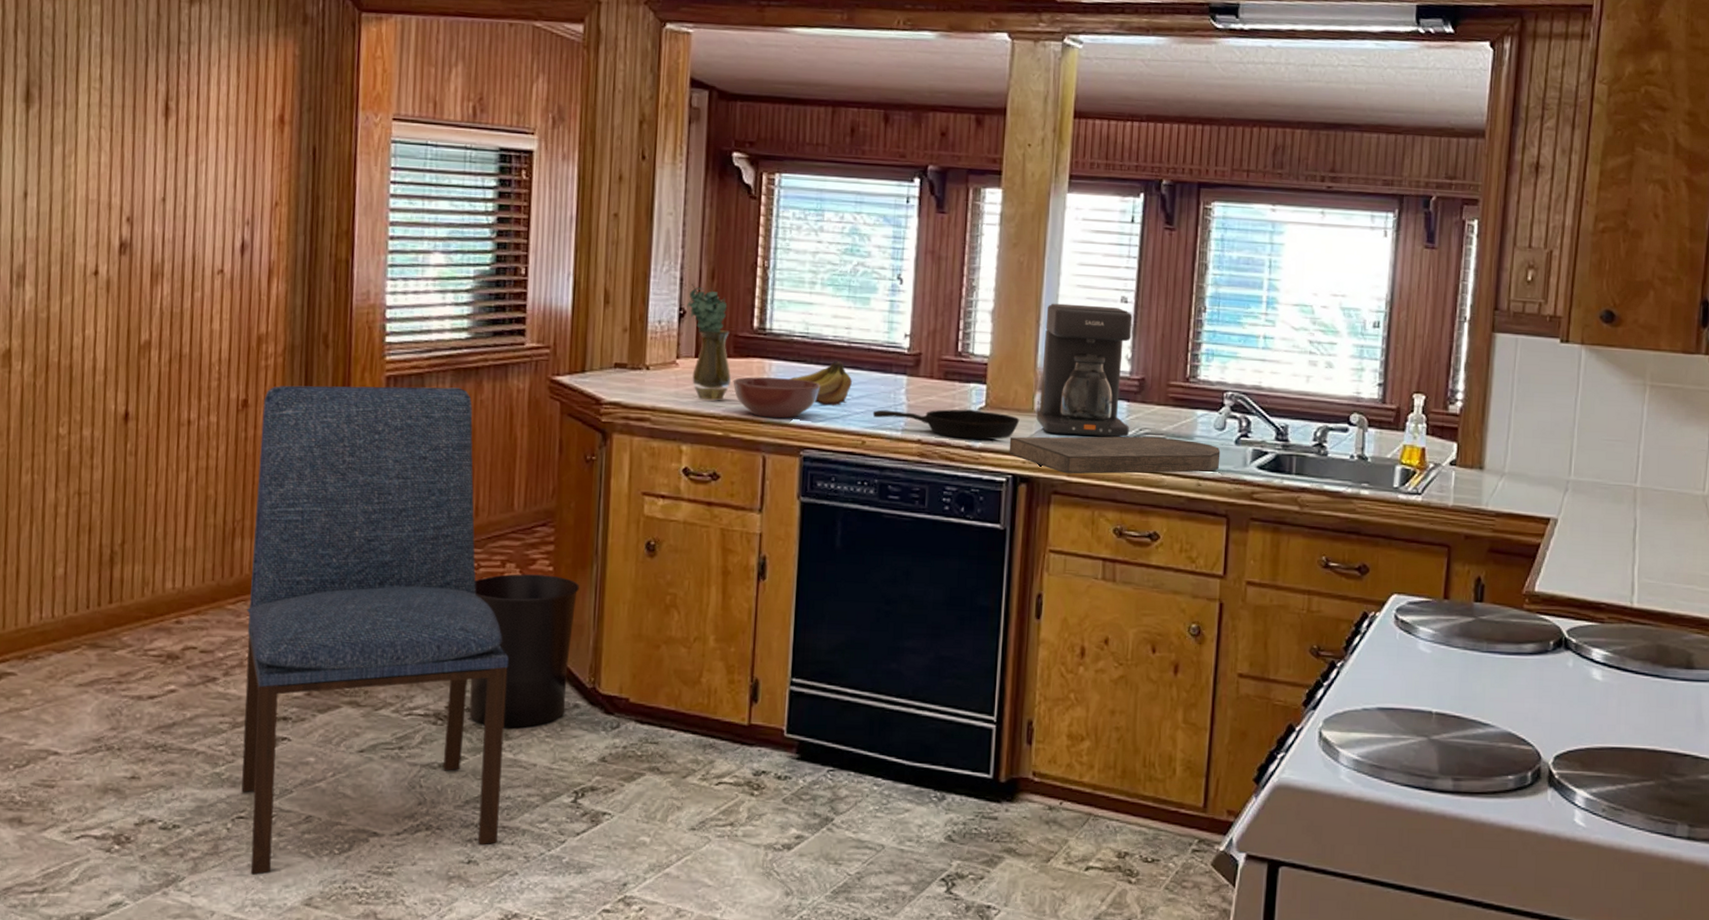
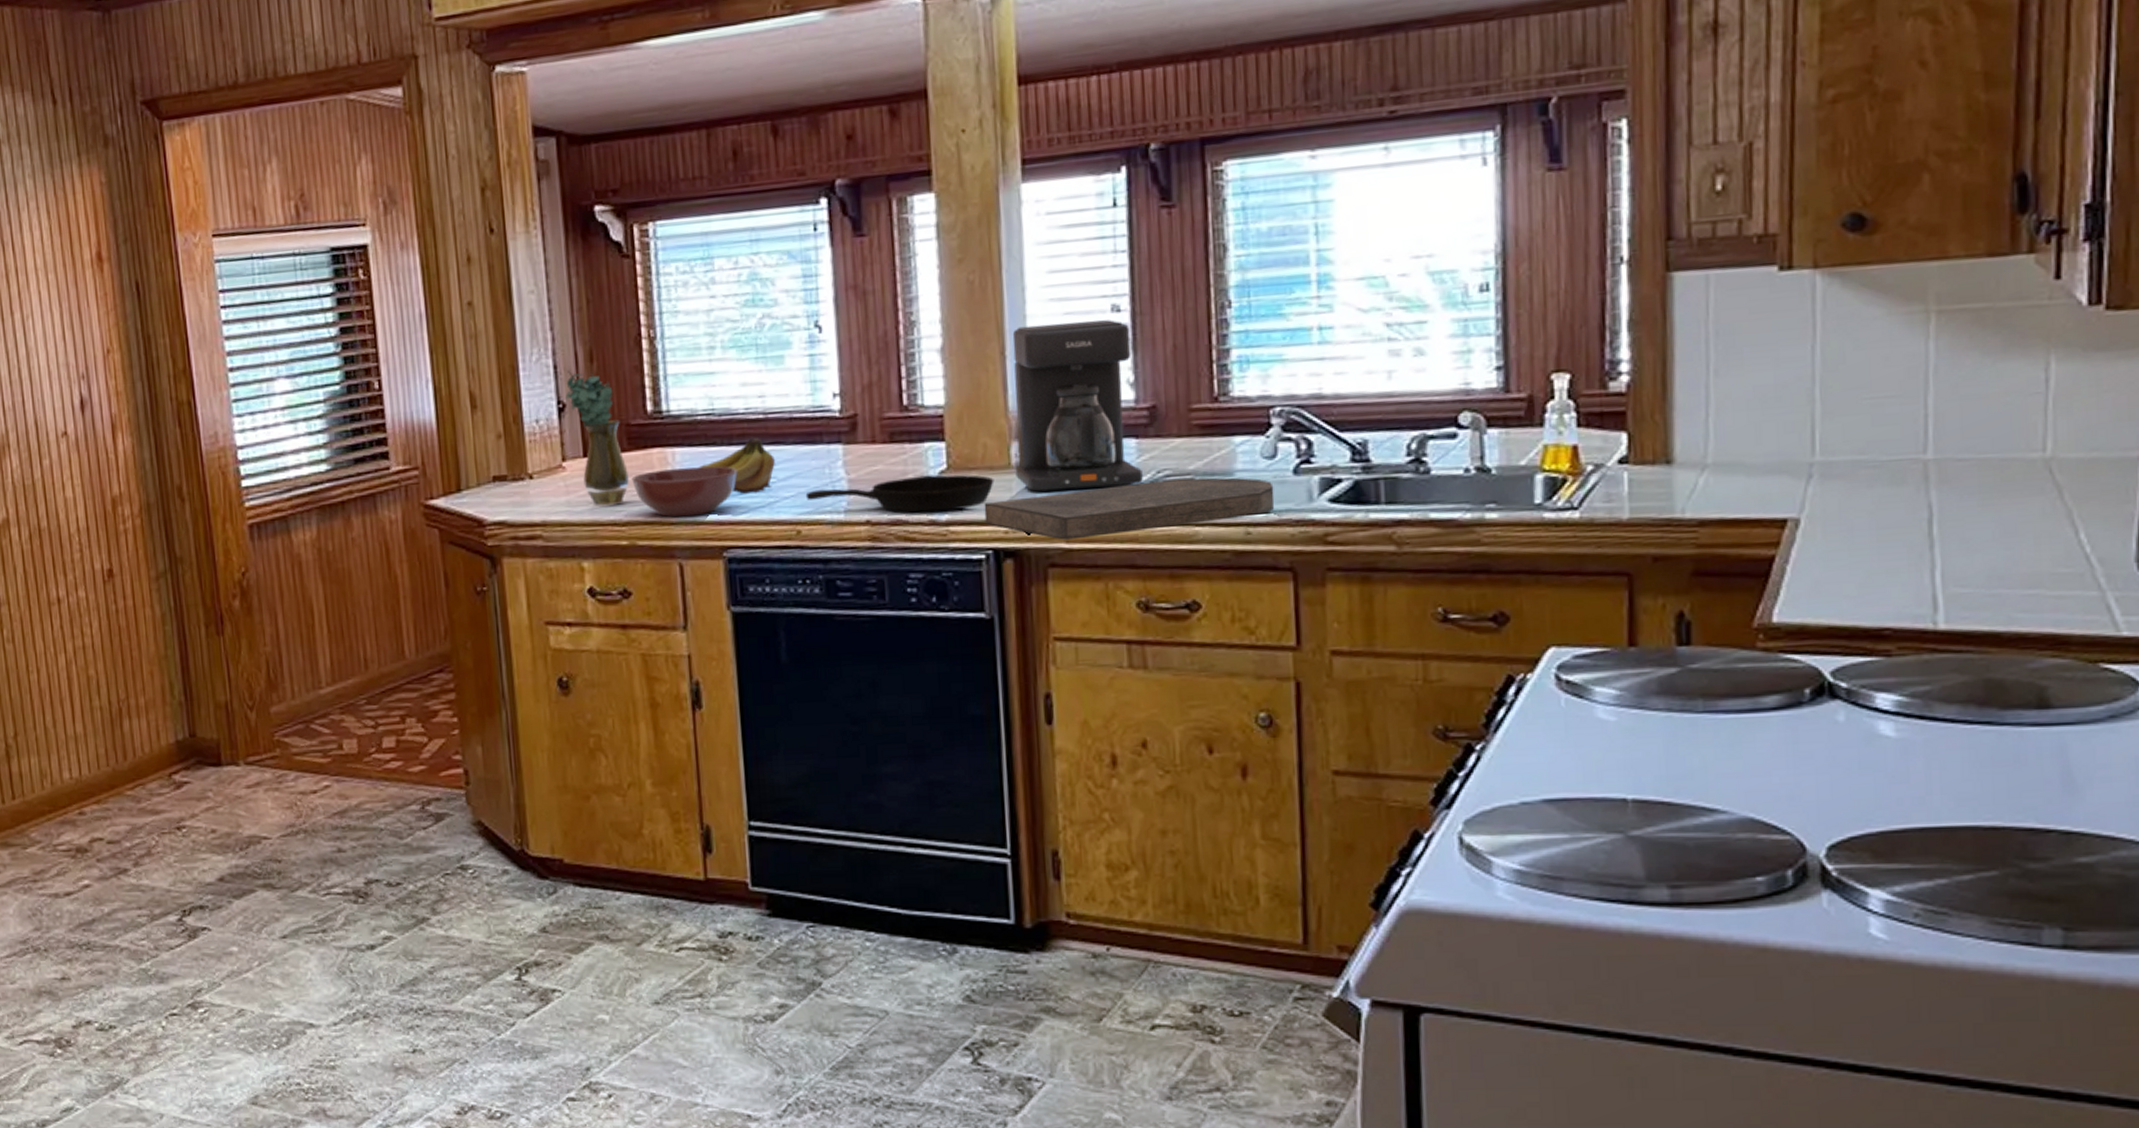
dining chair: present [241,385,509,875] -> none [128,527,441,1074]
waste bin: present [469,574,580,728] -> none [375,727,494,901]

